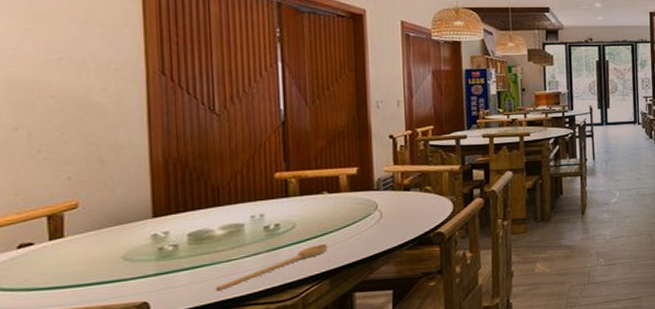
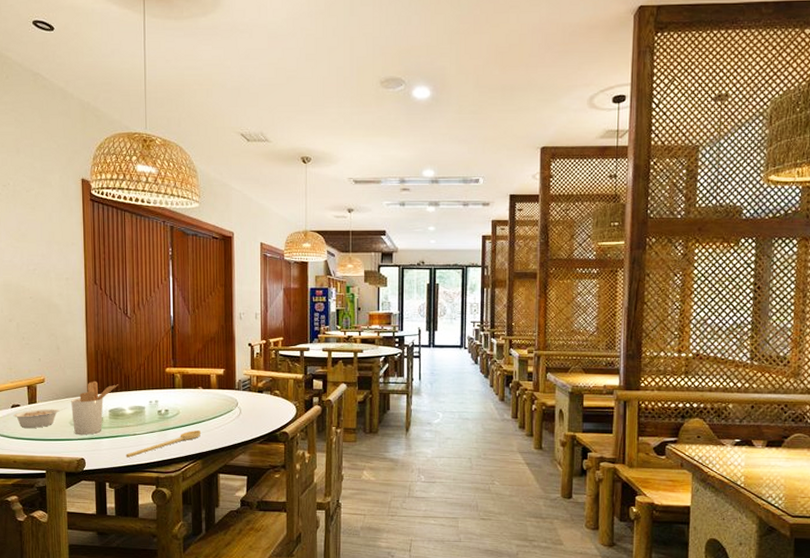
legume: none [20,238,116,275] -> present [13,408,66,429]
utensil holder: none [124,198,202,272] -> present [71,380,118,435]

